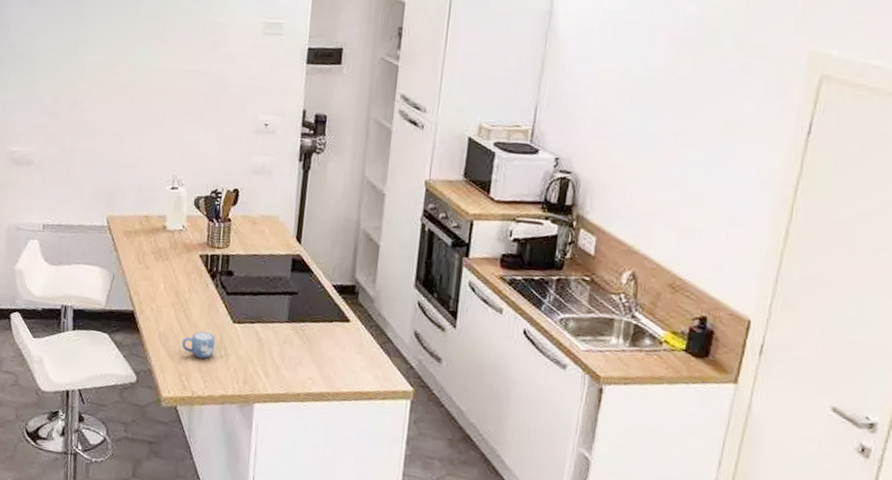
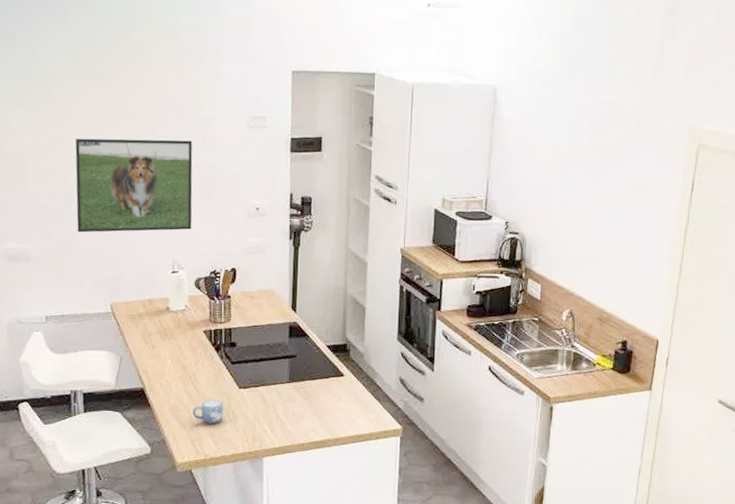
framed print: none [80,39,203,144] -> present [75,138,193,233]

